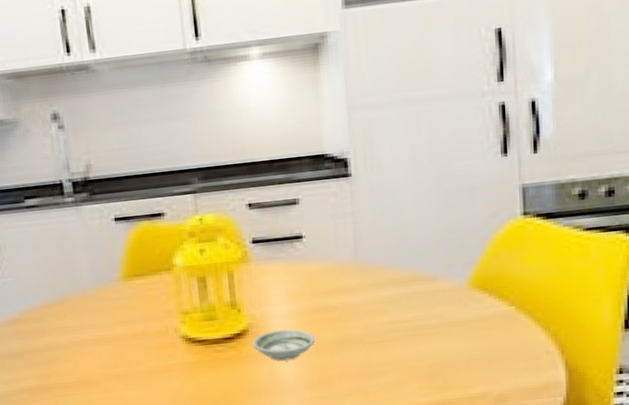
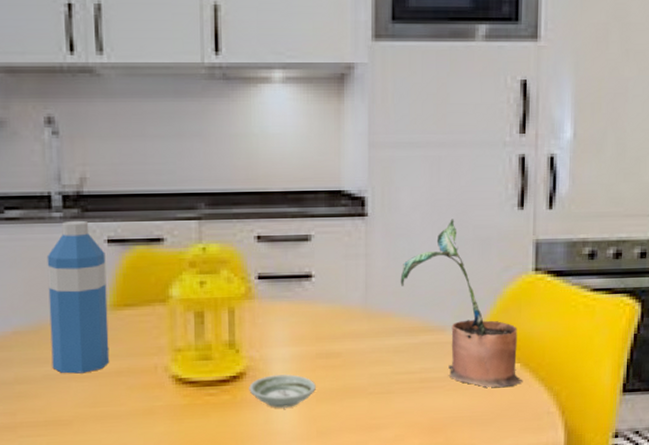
water bottle: none [64,203,126,339] -> present [47,221,110,374]
potted plant: none [388,171,519,332] -> present [400,219,523,388]

